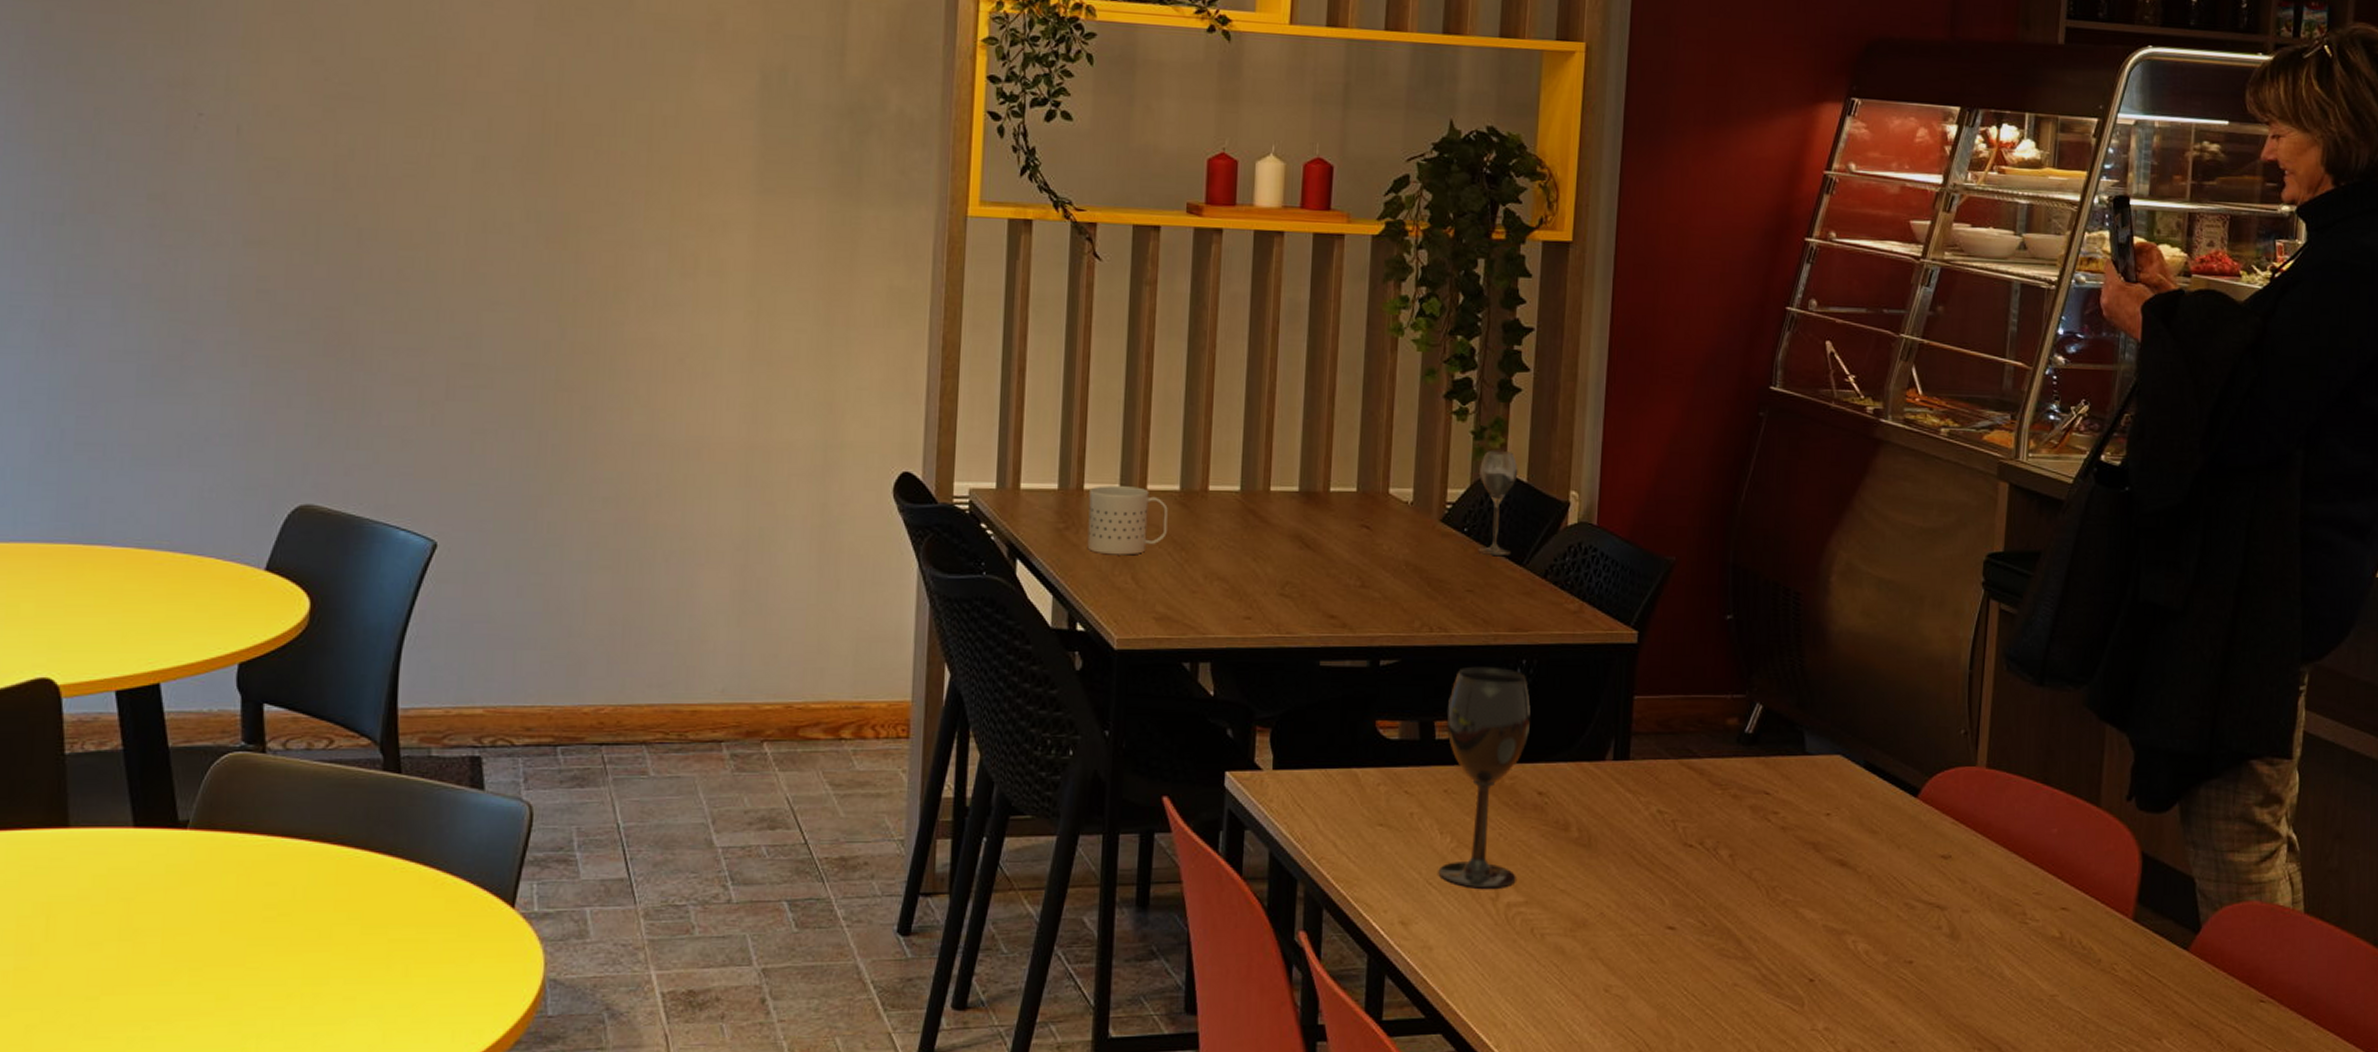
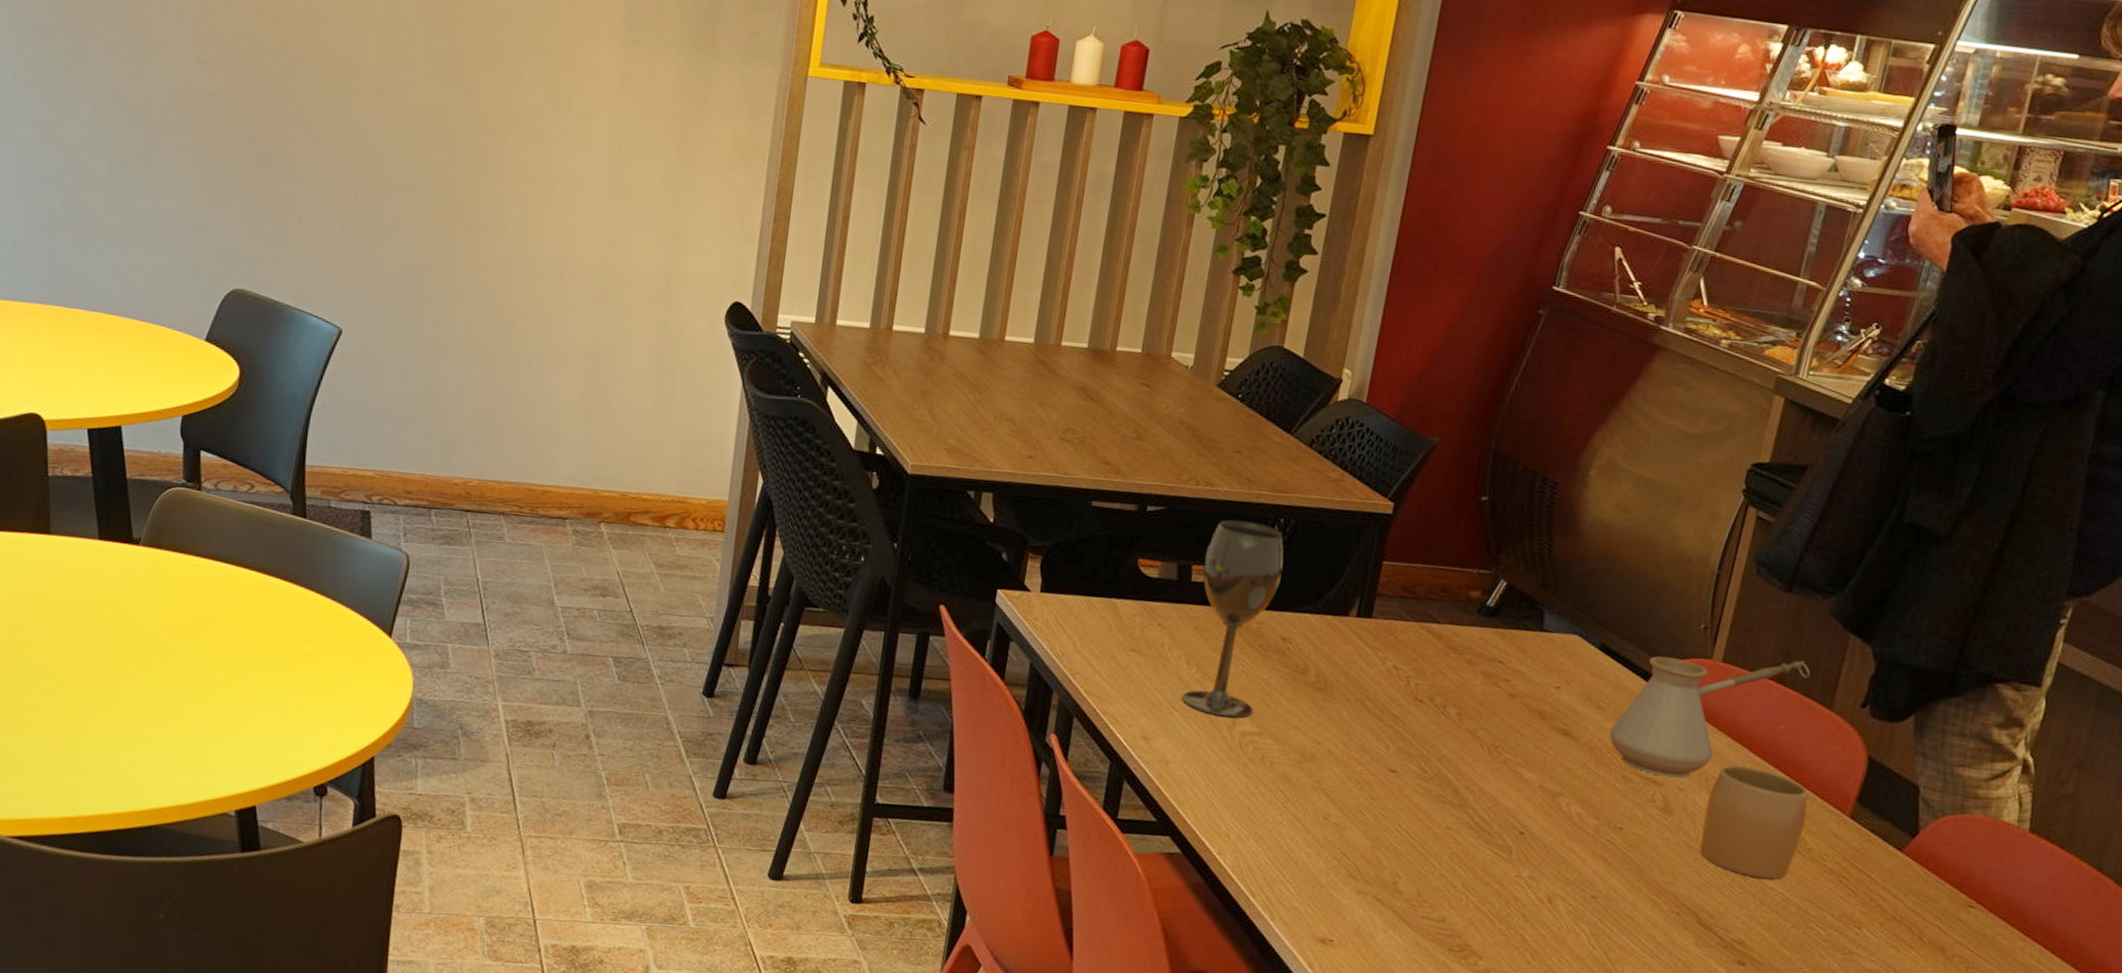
mug: present [1087,486,1168,556] -> none [891,328,967,392]
wineglass: present [1478,450,1518,557] -> none [1249,324,1296,424]
coffee pot: none [1886,757,2074,899] -> present [1609,656,1811,778]
mug: none [1991,878,2091,998] -> present [1700,765,1808,879]

